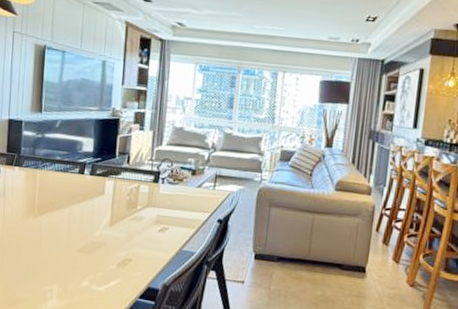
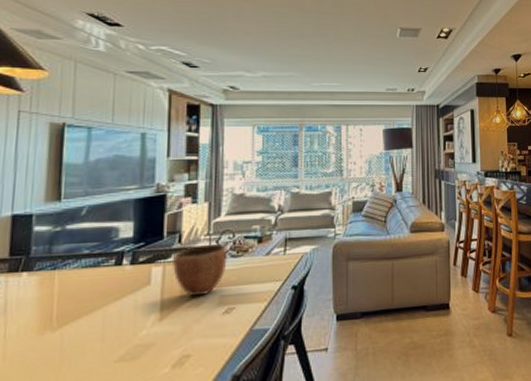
decorative bowl: none [122,168,166,213] -> present [173,243,228,296]

